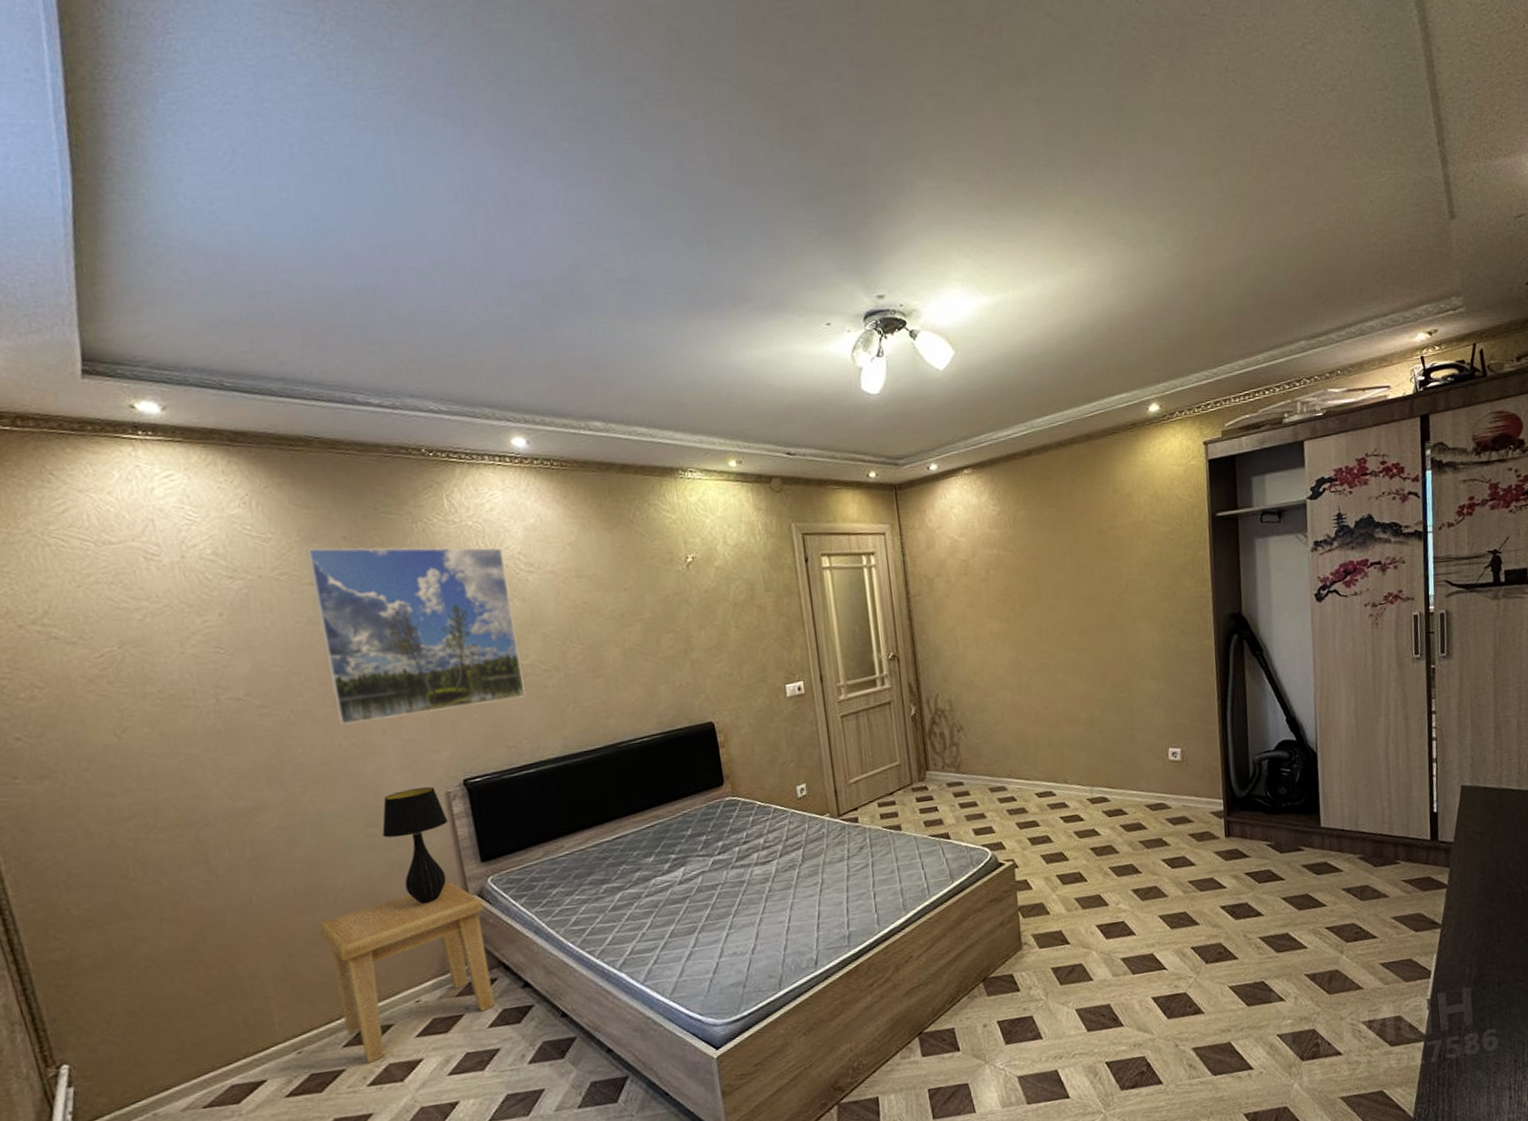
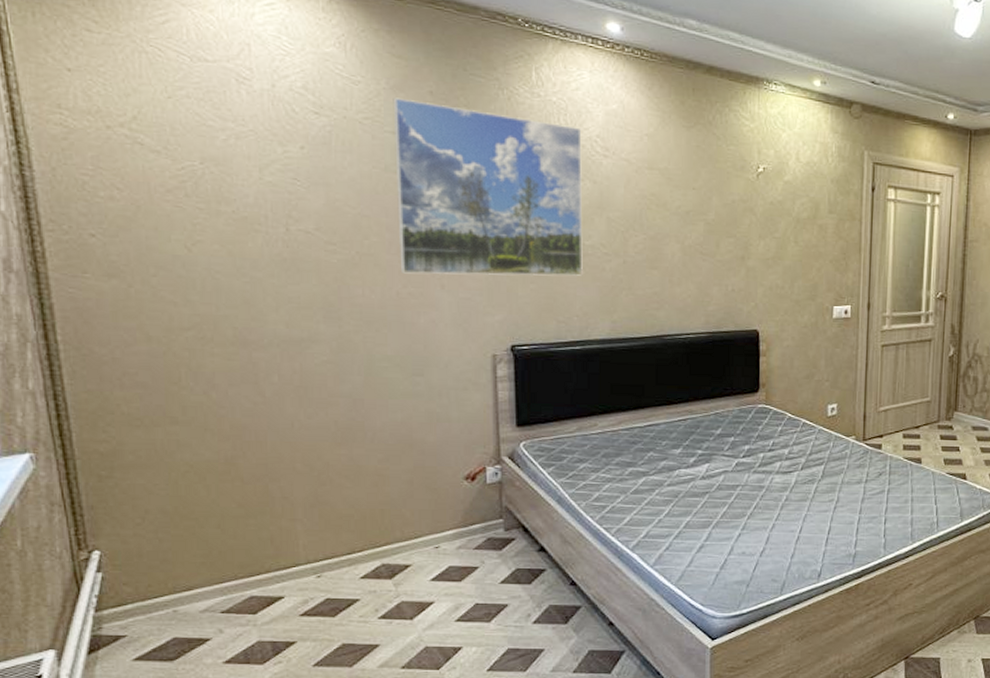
side table: present [318,882,495,1063] -> none [353,440,513,597]
table lamp: present [382,787,448,905] -> none [427,346,491,457]

